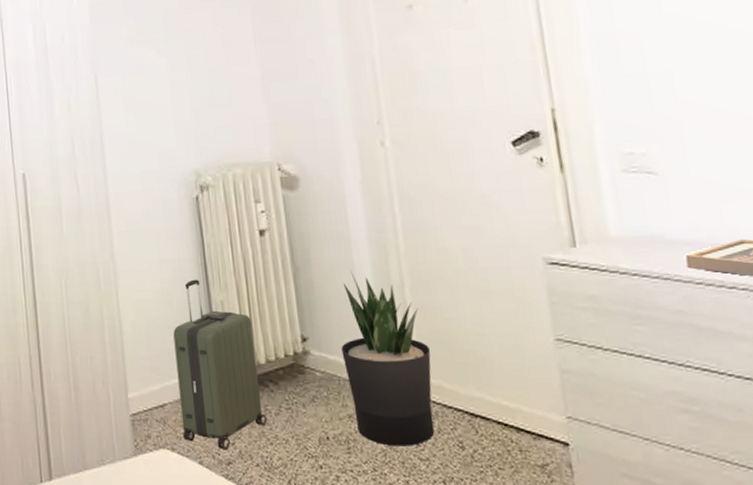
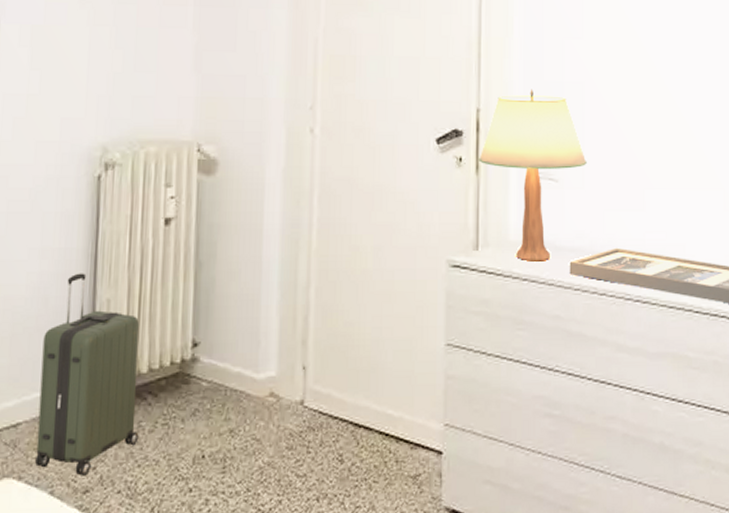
planter: present [341,271,435,446] -> none [233,268,326,463]
table lamp: none [562,83,690,257] -> present [479,89,587,262]

